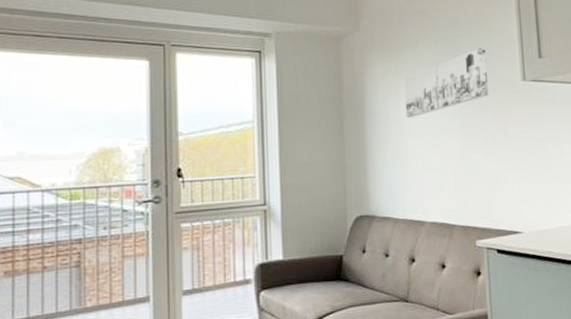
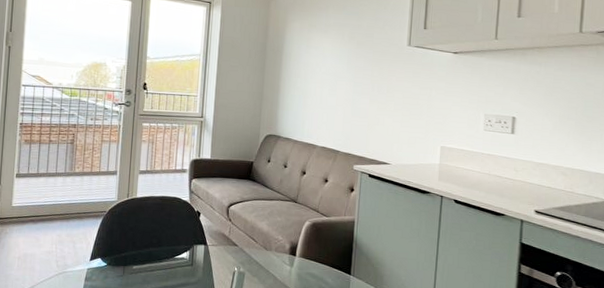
wall art: present [403,48,489,119] -> none [312,16,382,66]

